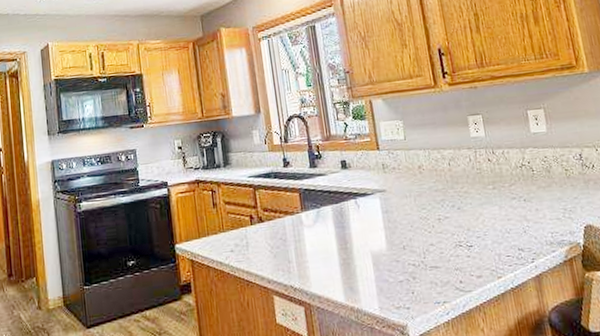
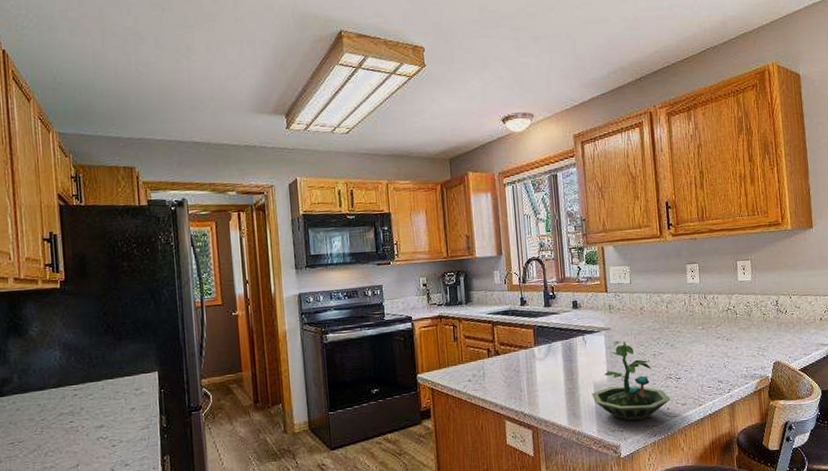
terrarium: none [370,204,463,297] -> present [592,341,671,421]

